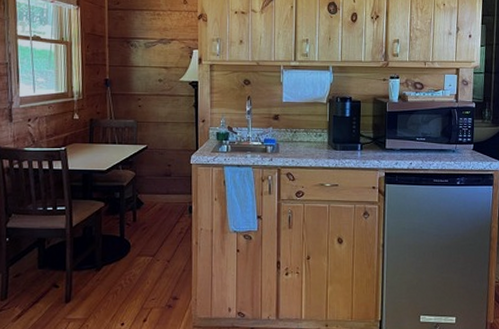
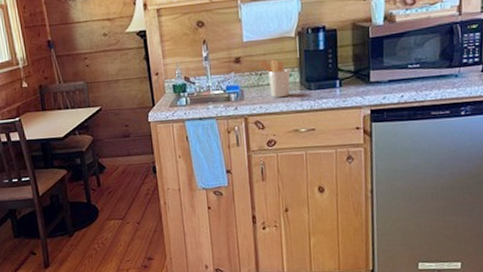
utensil holder: none [293,120,321,154] -> present [257,59,291,98]

